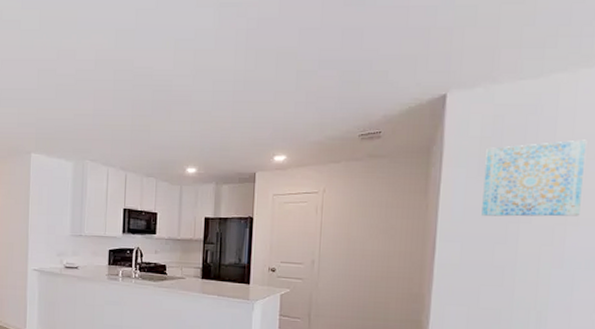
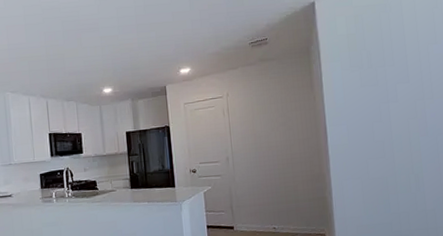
wall art: present [481,139,587,217] -> none [353,28,433,100]

